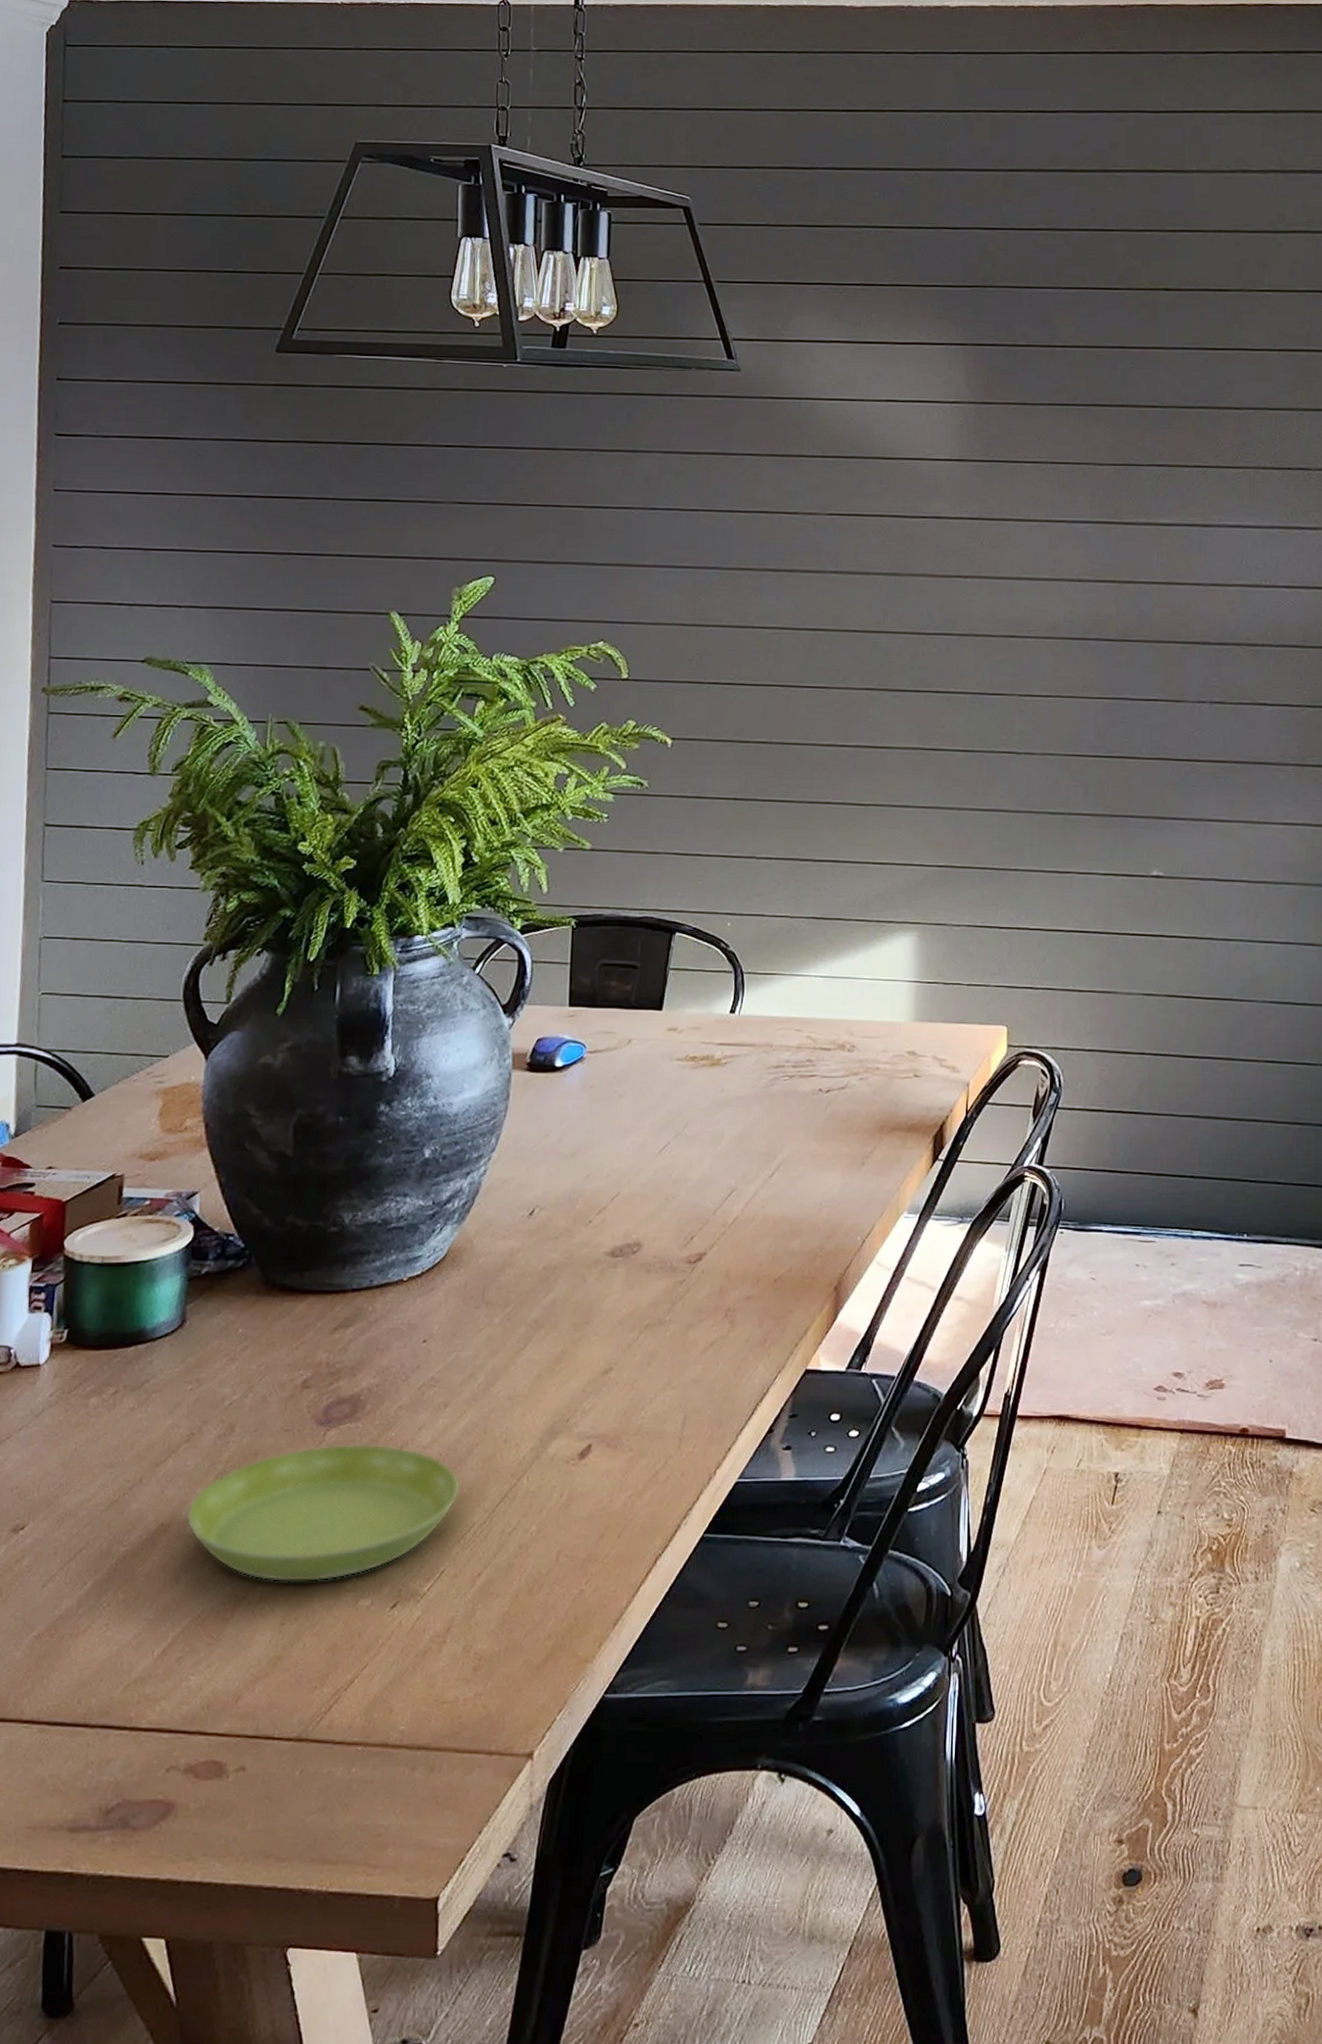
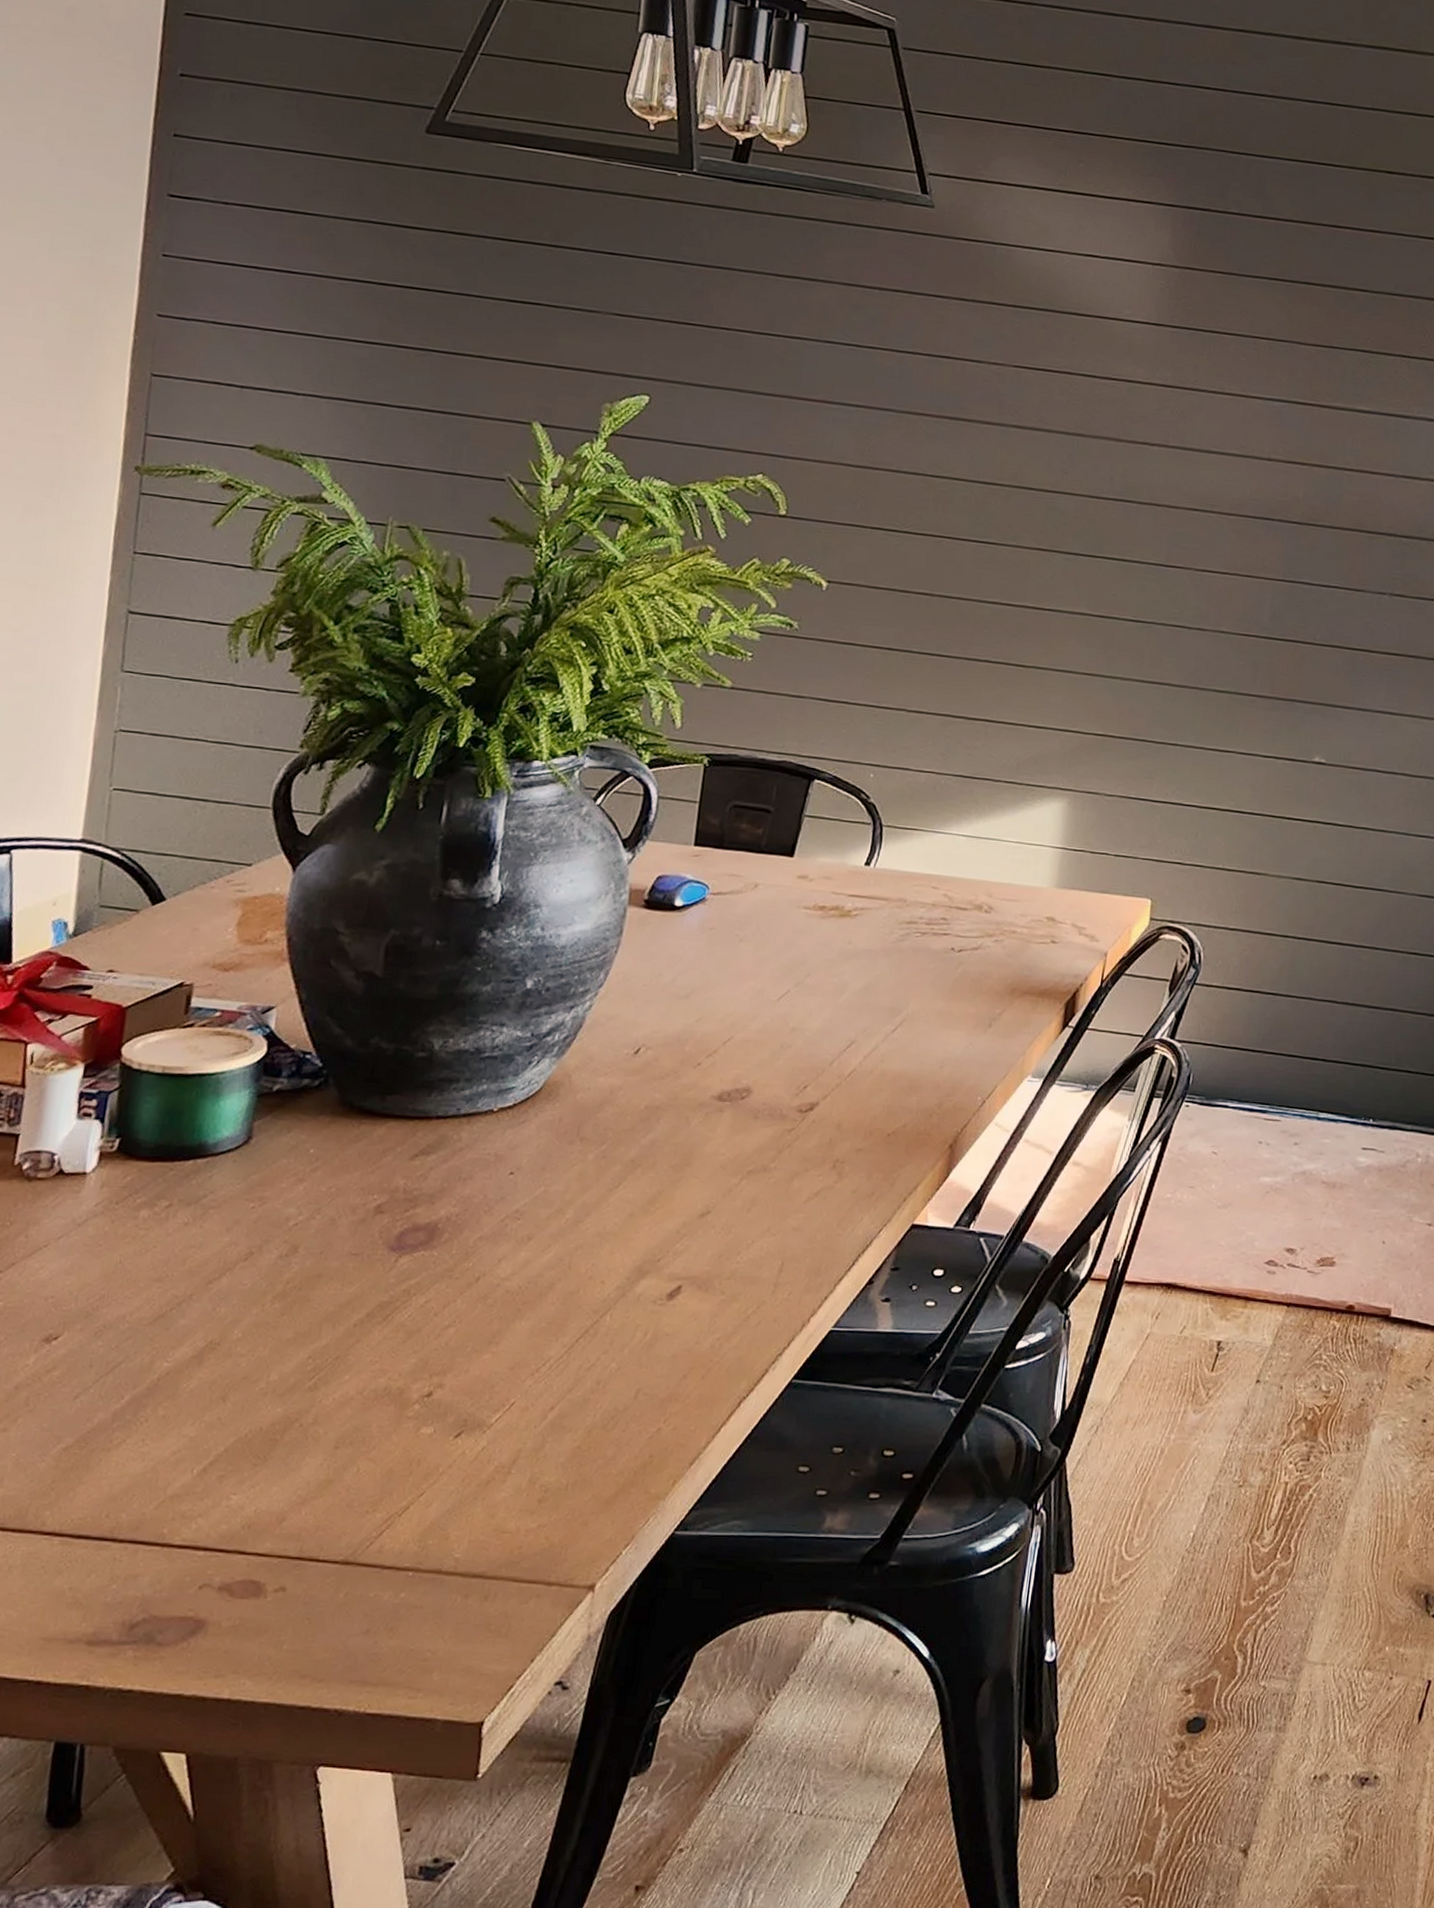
saucer: present [185,1443,461,1582] -> none [238,1271,540,1408]

